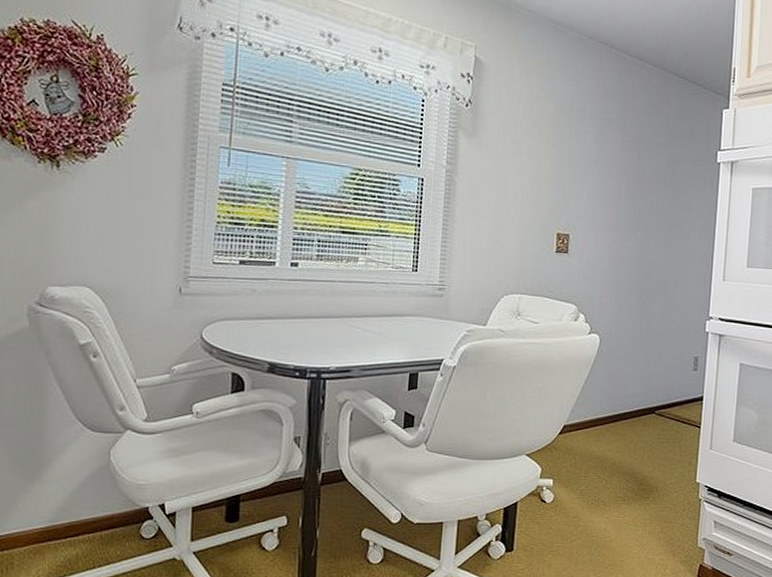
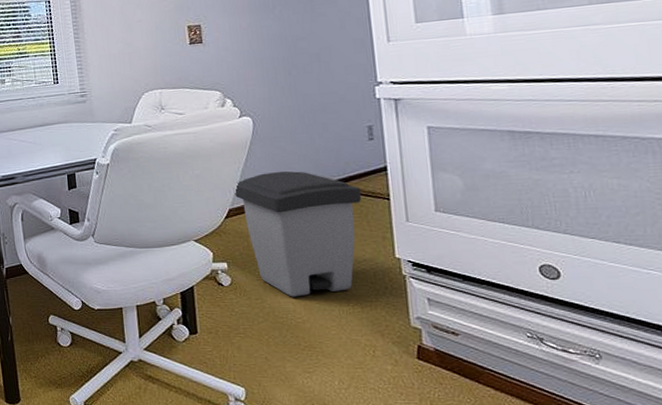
trash can: none [571,391,680,516] -> present [233,171,362,297]

